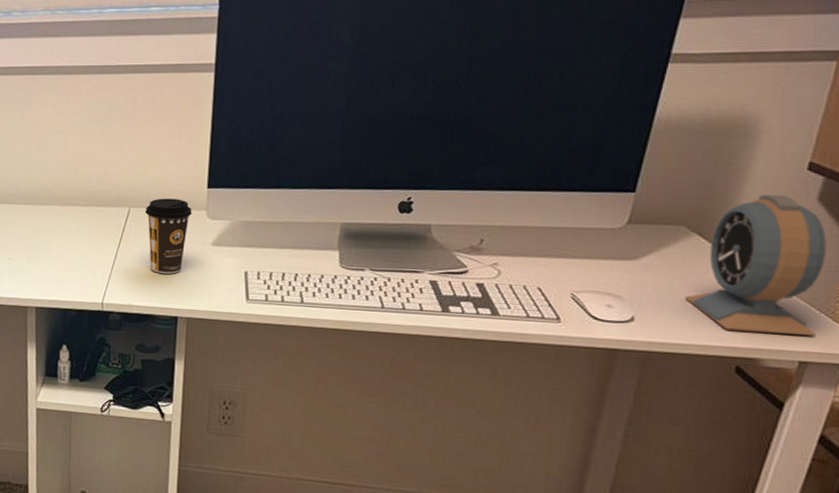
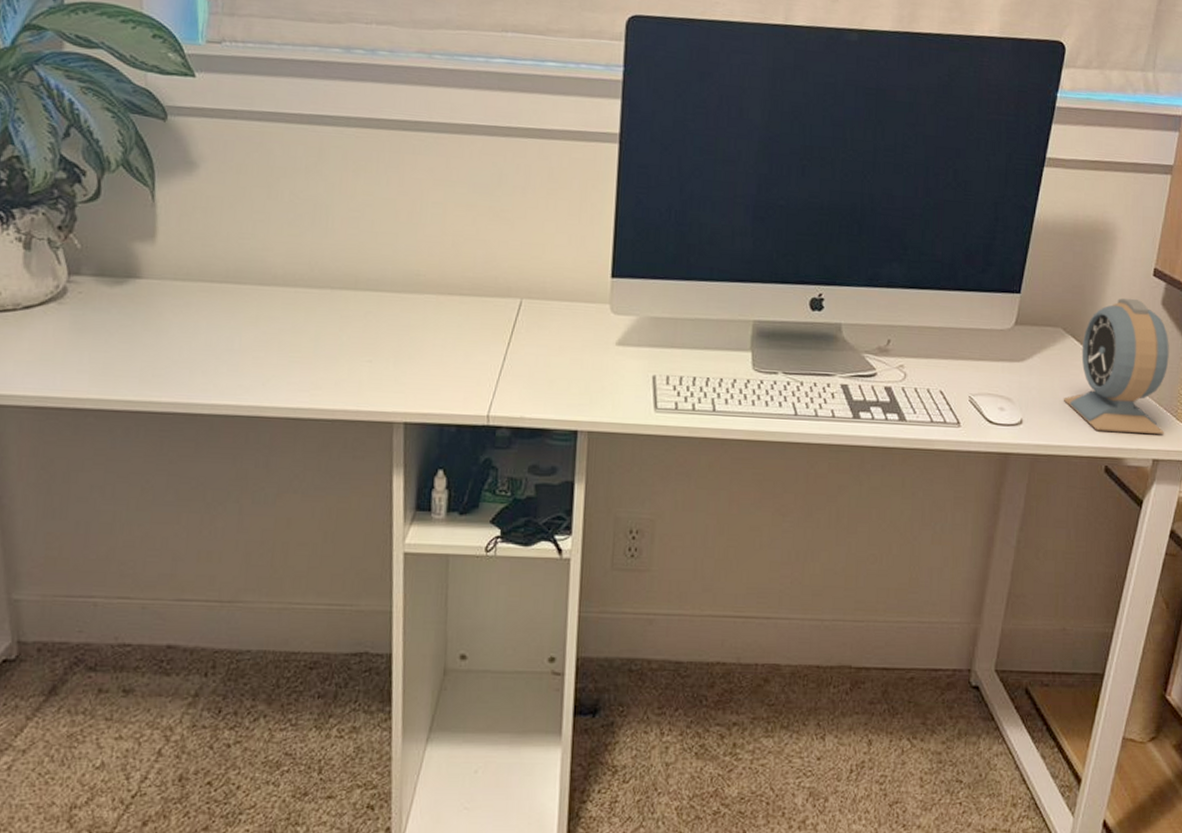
coffee cup: present [144,198,192,274] -> none [539,288,594,379]

